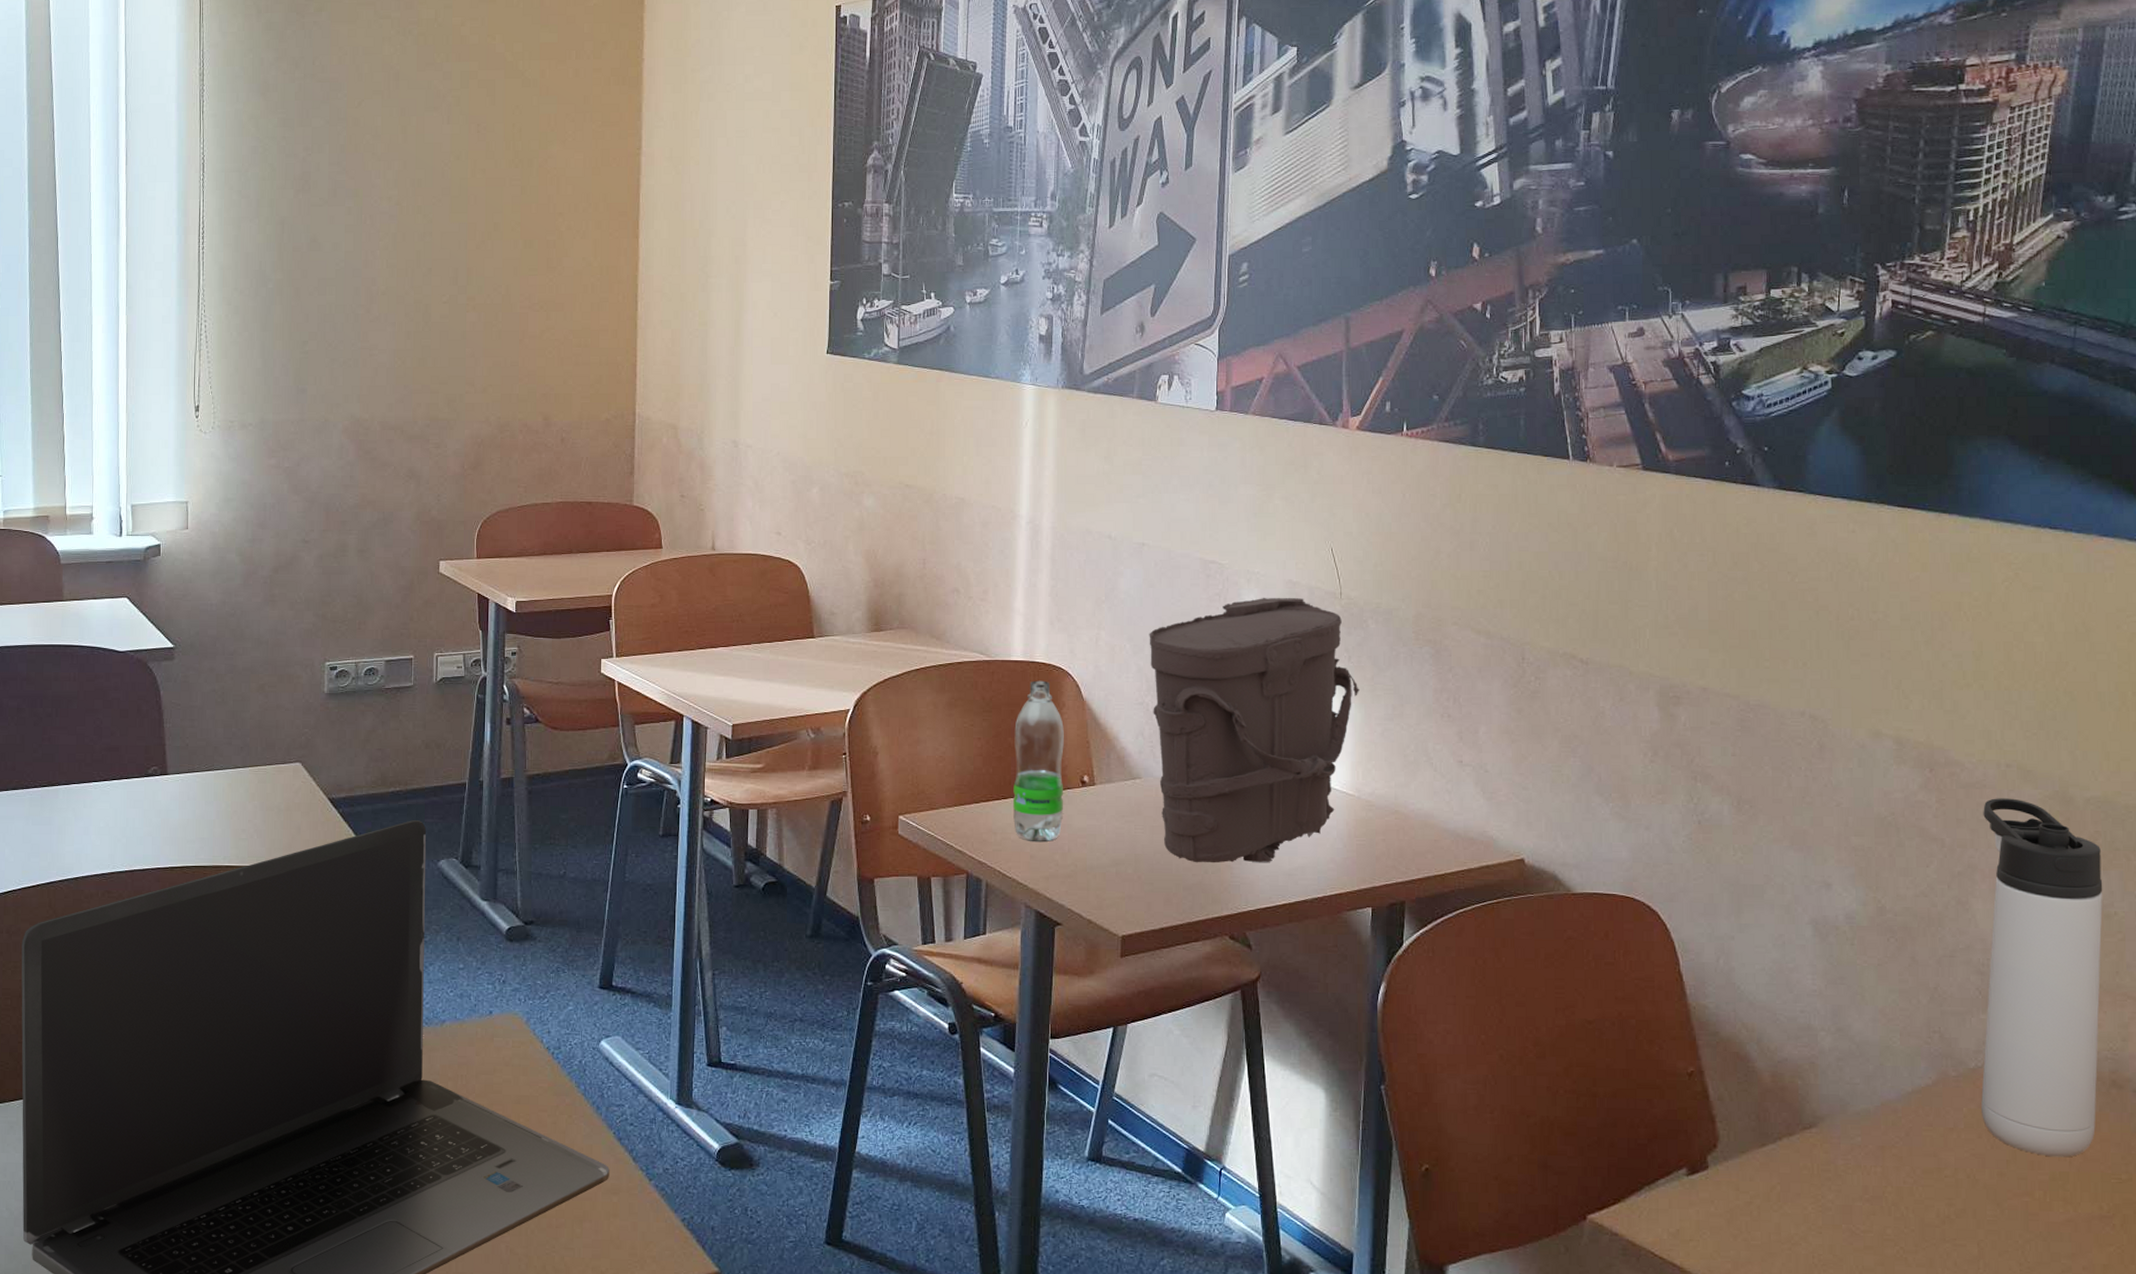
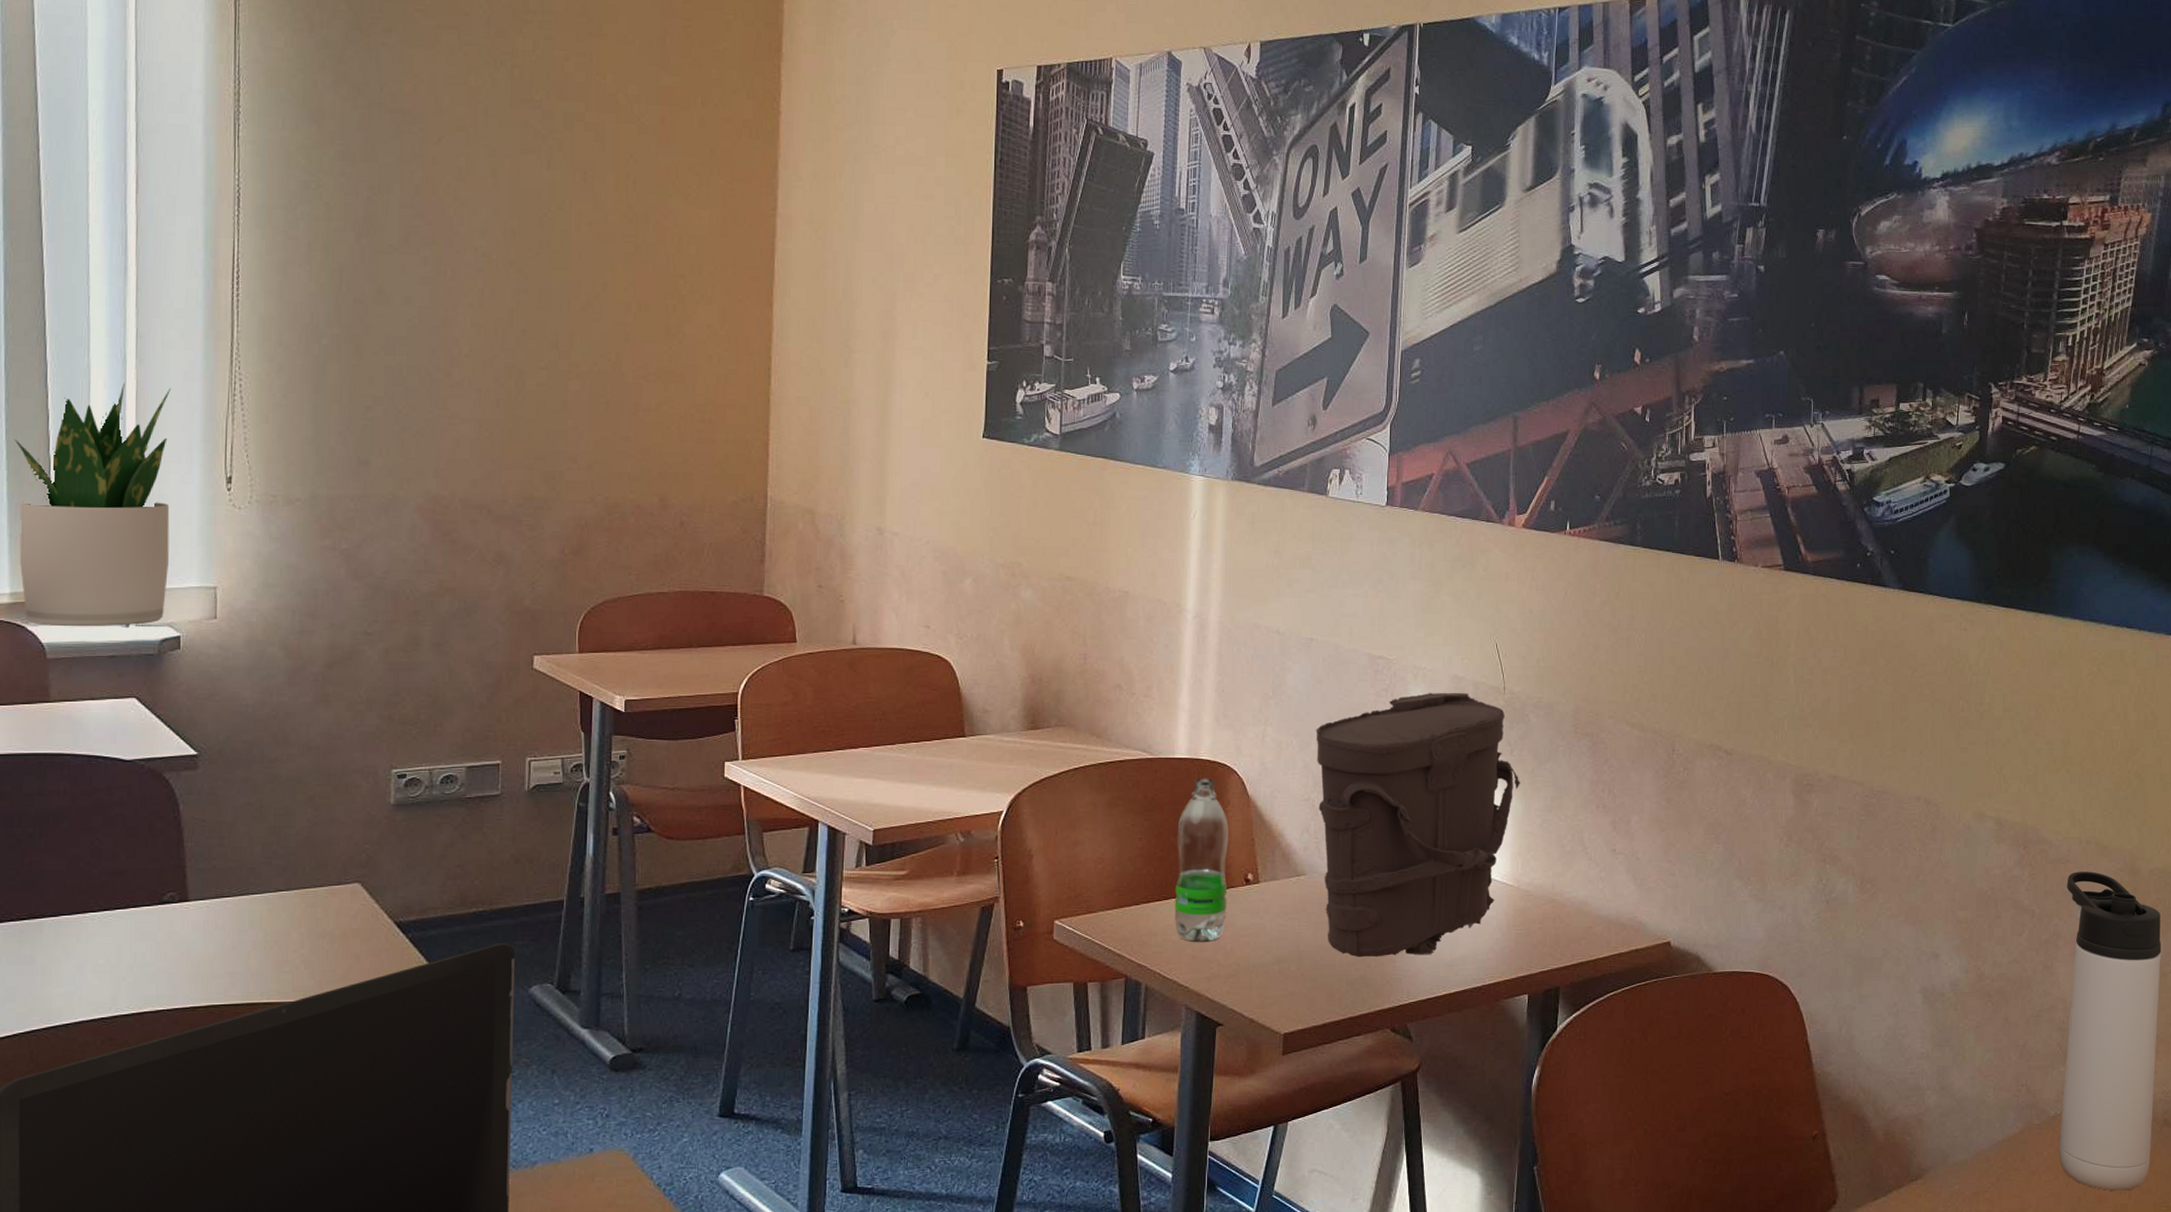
planter: none [37,326,153,537] -> present [15,382,172,627]

